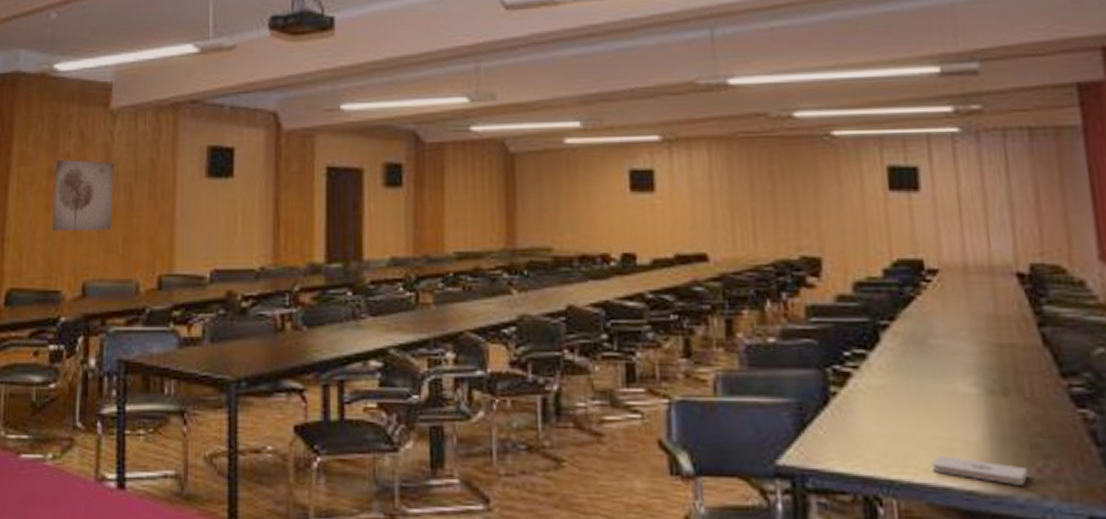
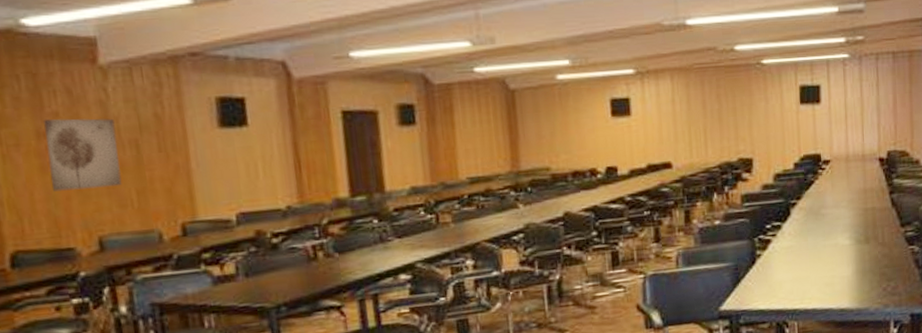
notepad: present [932,455,1028,485] -> none [820,287,877,301]

